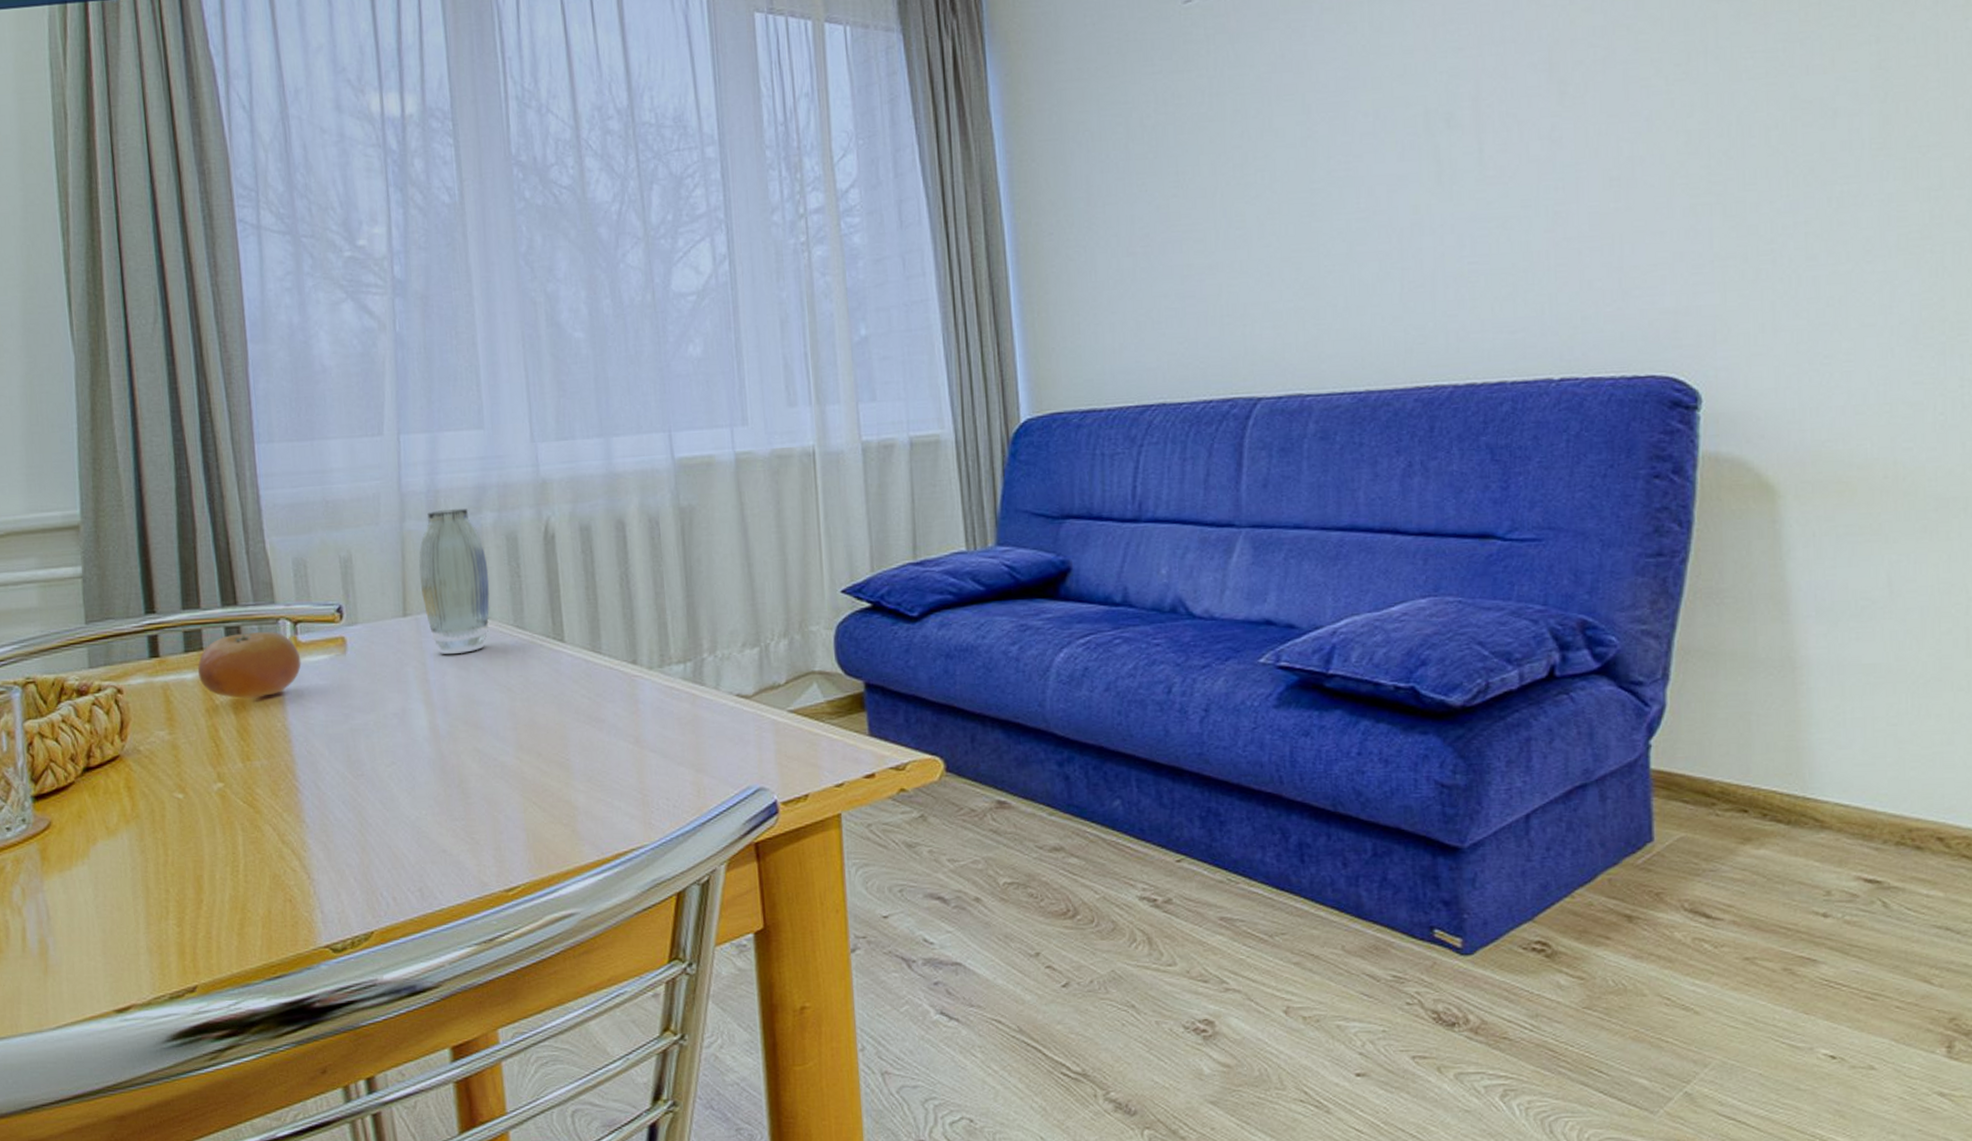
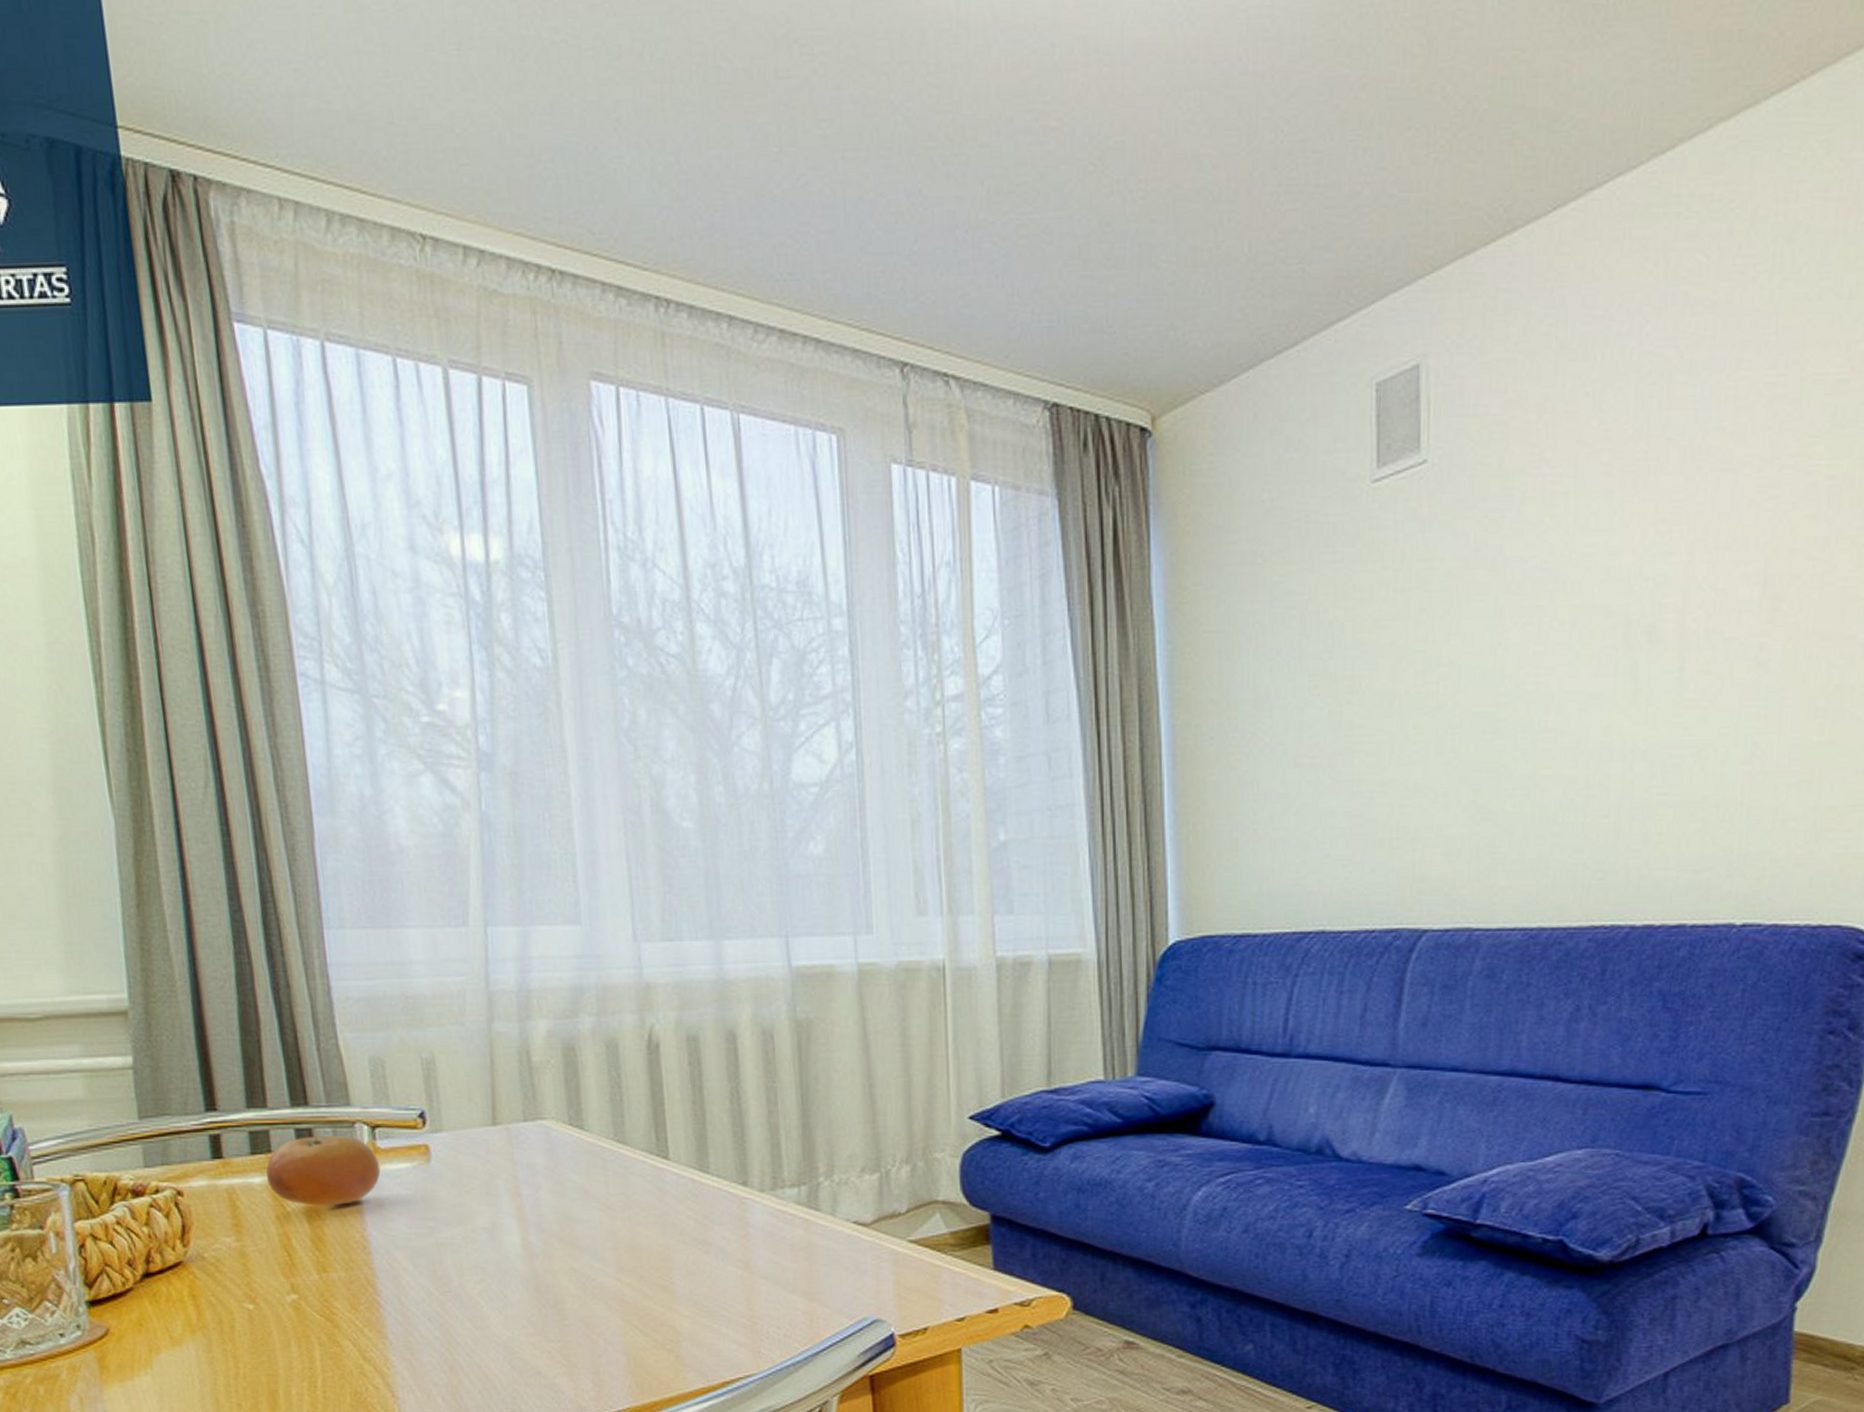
vase: present [419,509,490,654] -> none [509,1012,588,1167]

